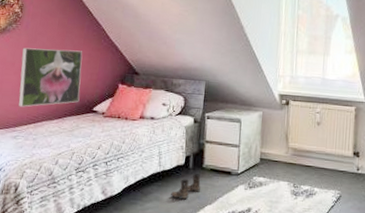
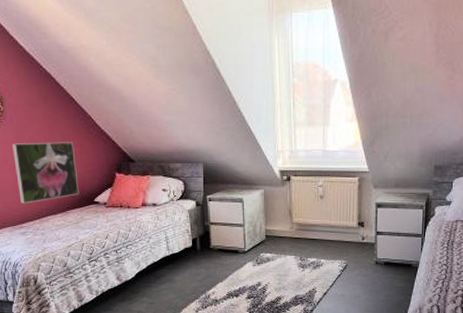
boots: present [171,173,201,199] -> none [183,255,210,278]

